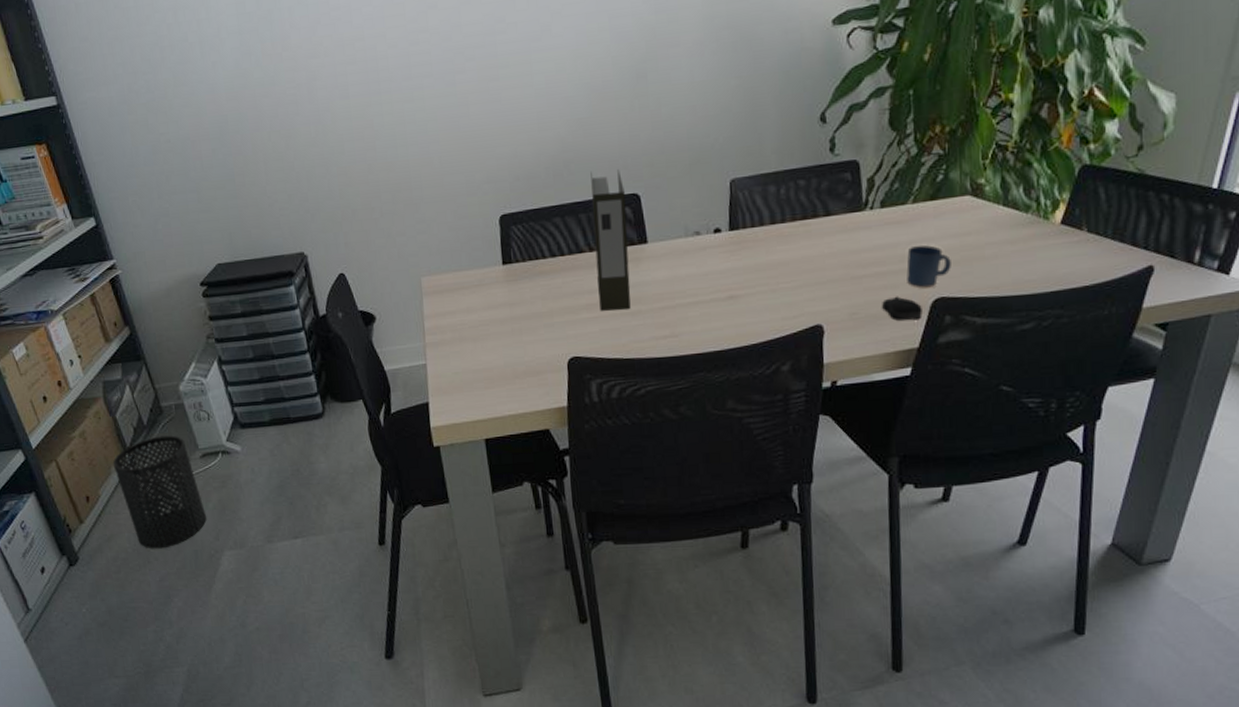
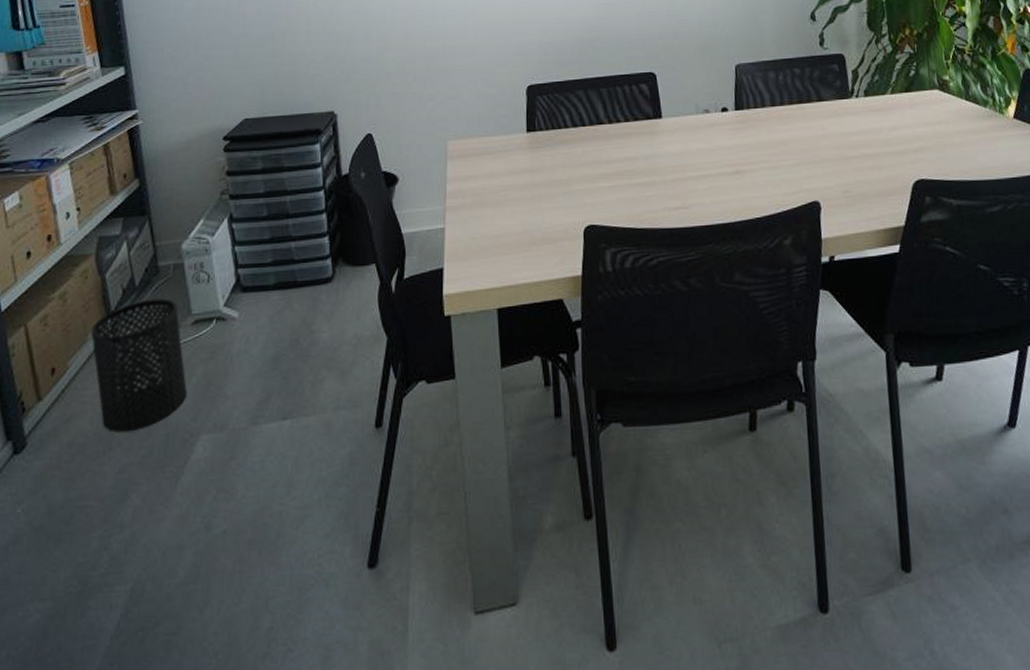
binder: present [590,169,631,311] -> none [612,50,646,181]
computer mouse: present [882,296,923,321] -> none [870,177,906,200]
mug: present [906,244,951,288] -> none [889,131,927,170]

